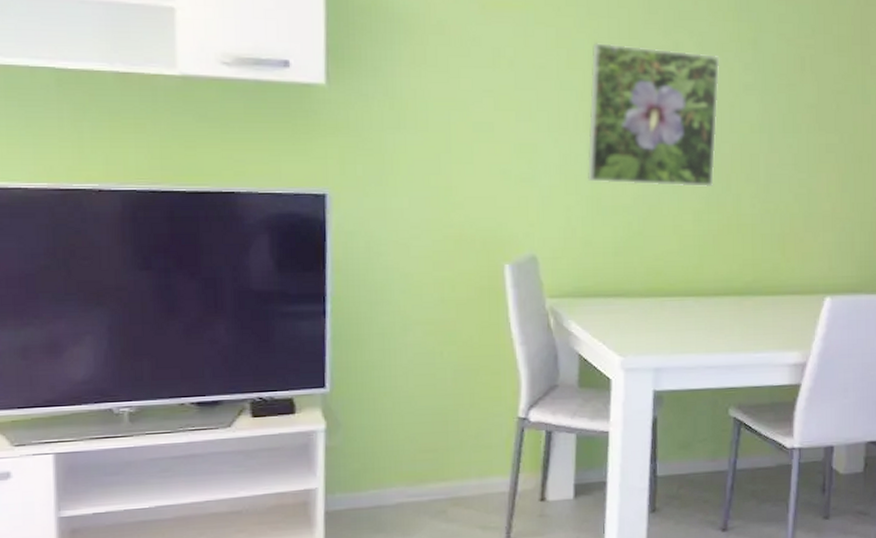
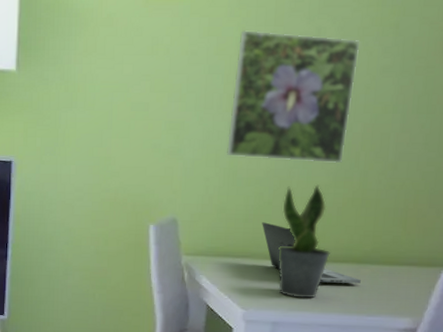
laptop: none [633,255,745,320] -> present [262,222,361,283]
potted plant: none [654,211,710,339] -> present [278,184,330,299]

